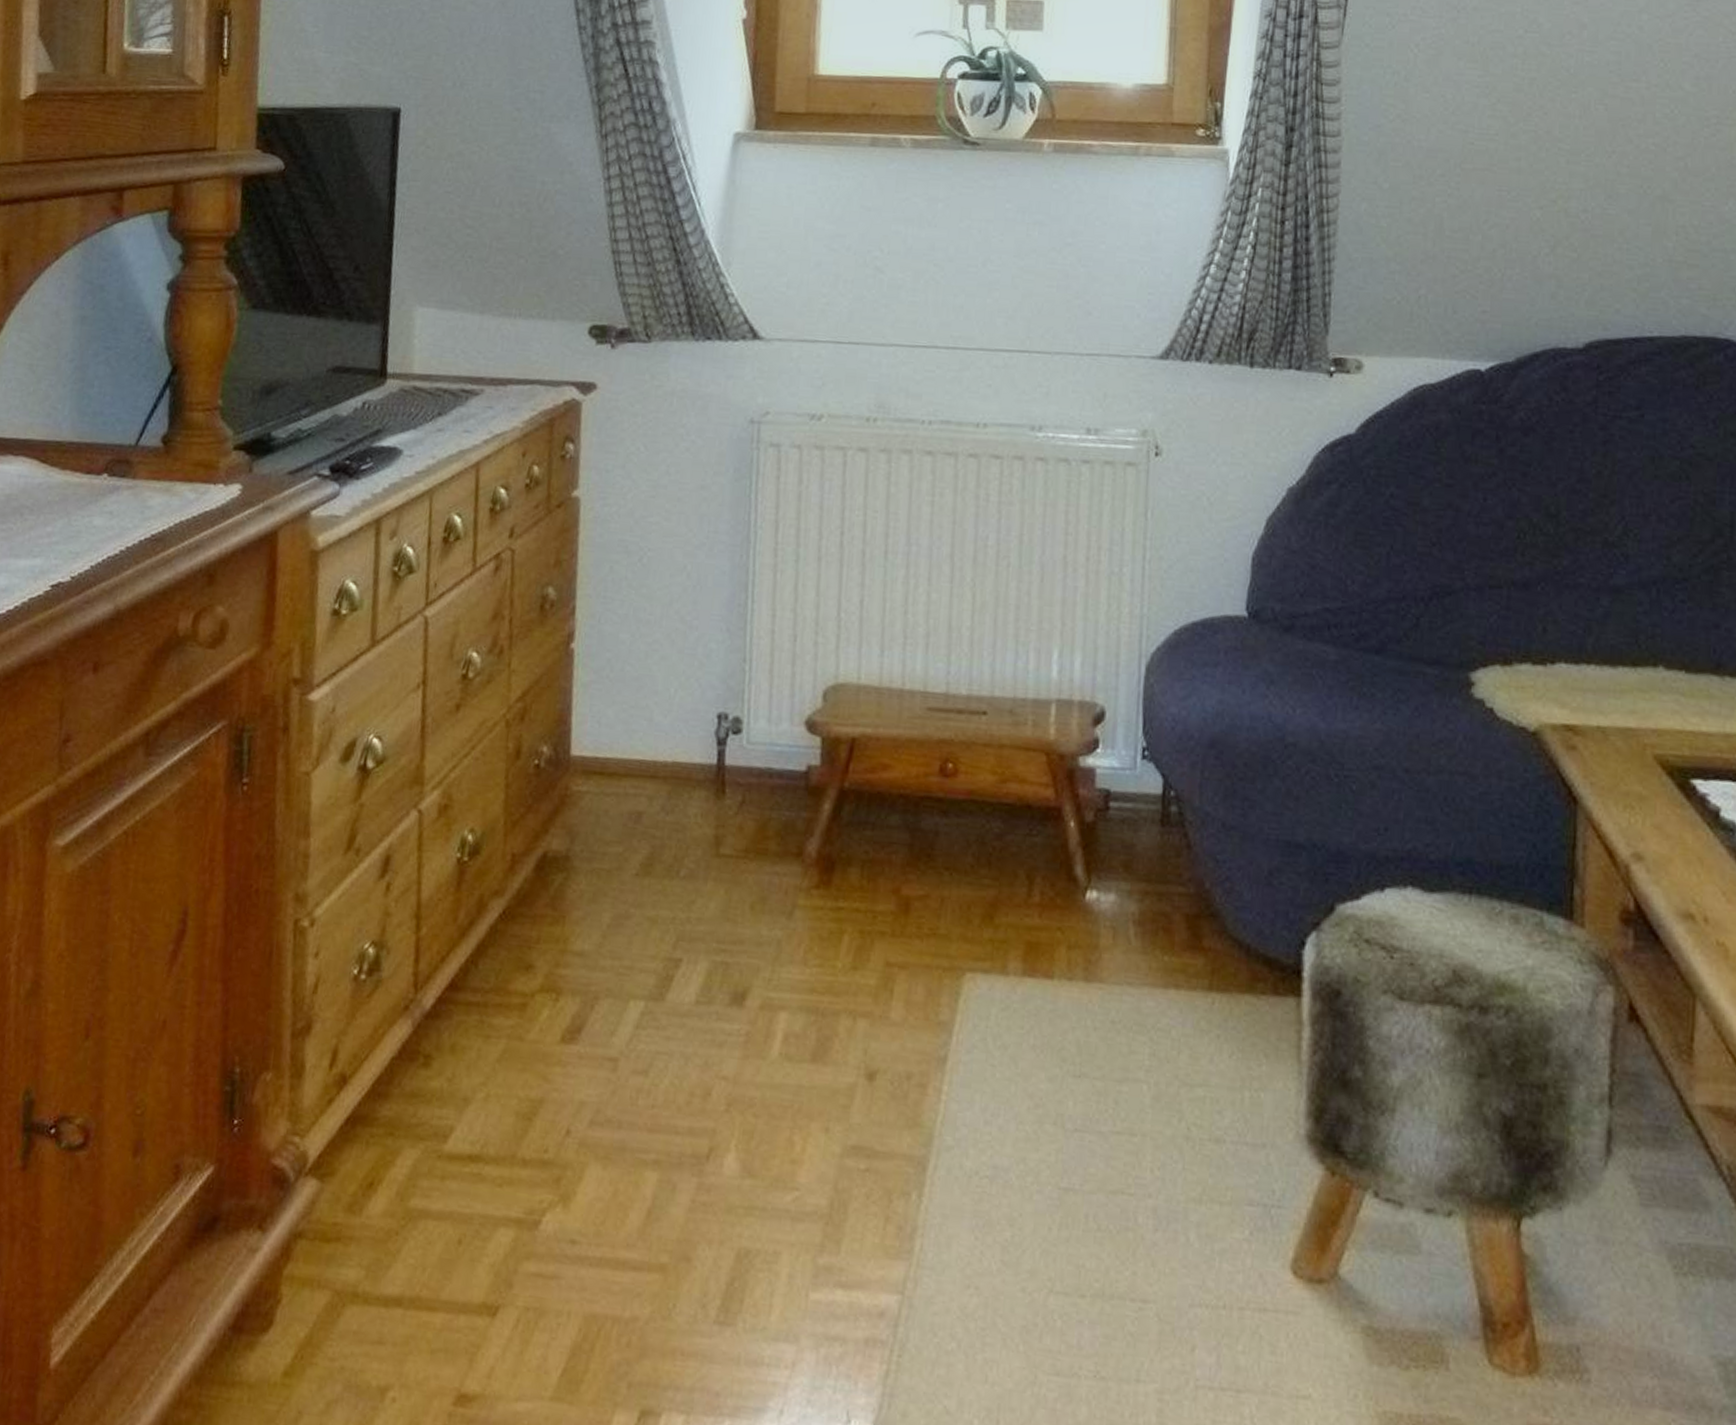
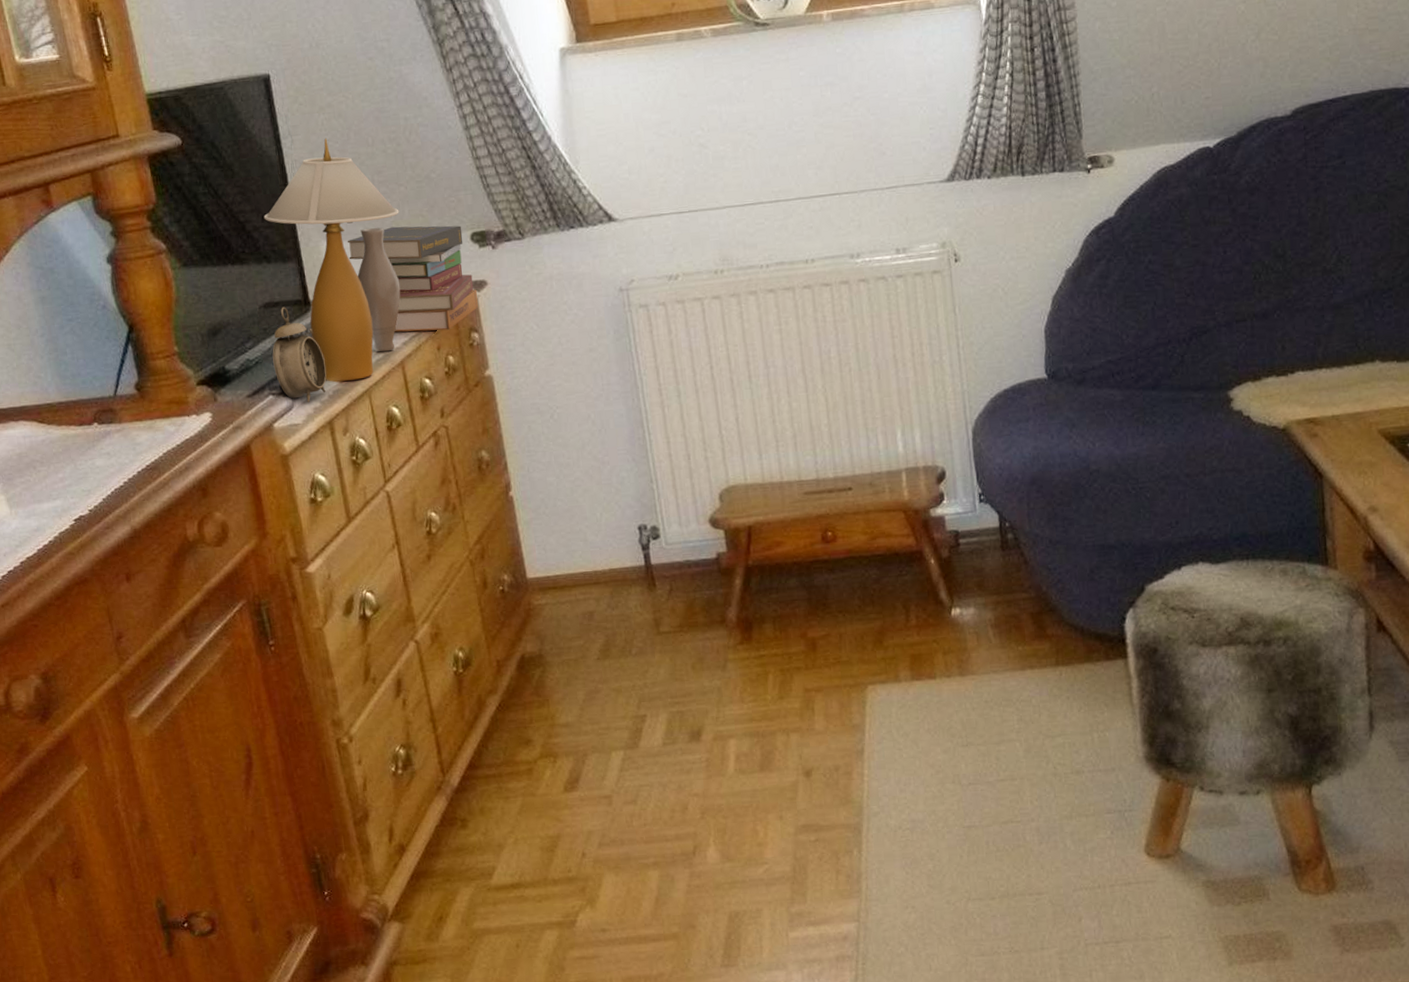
alarm clock: none [327,374,389,494] -> present [272,307,327,403]
table lamp: none [356,189,513,476] -> present [263,138,400,382]
books: none [443,303,583,435] -> present [347,225,478,332]
vase: none [448,299,496,448] -> present [357,227,401,352]

